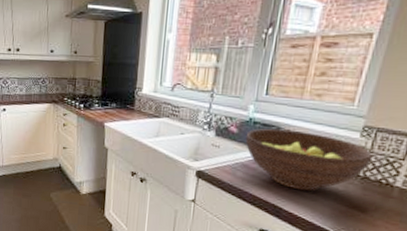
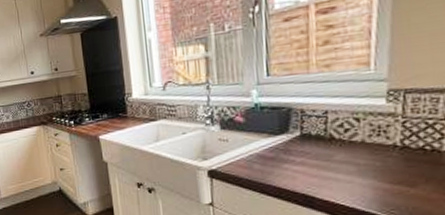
fruit bowl: present [245,128,373,192] -> none [254,107,408,174]

